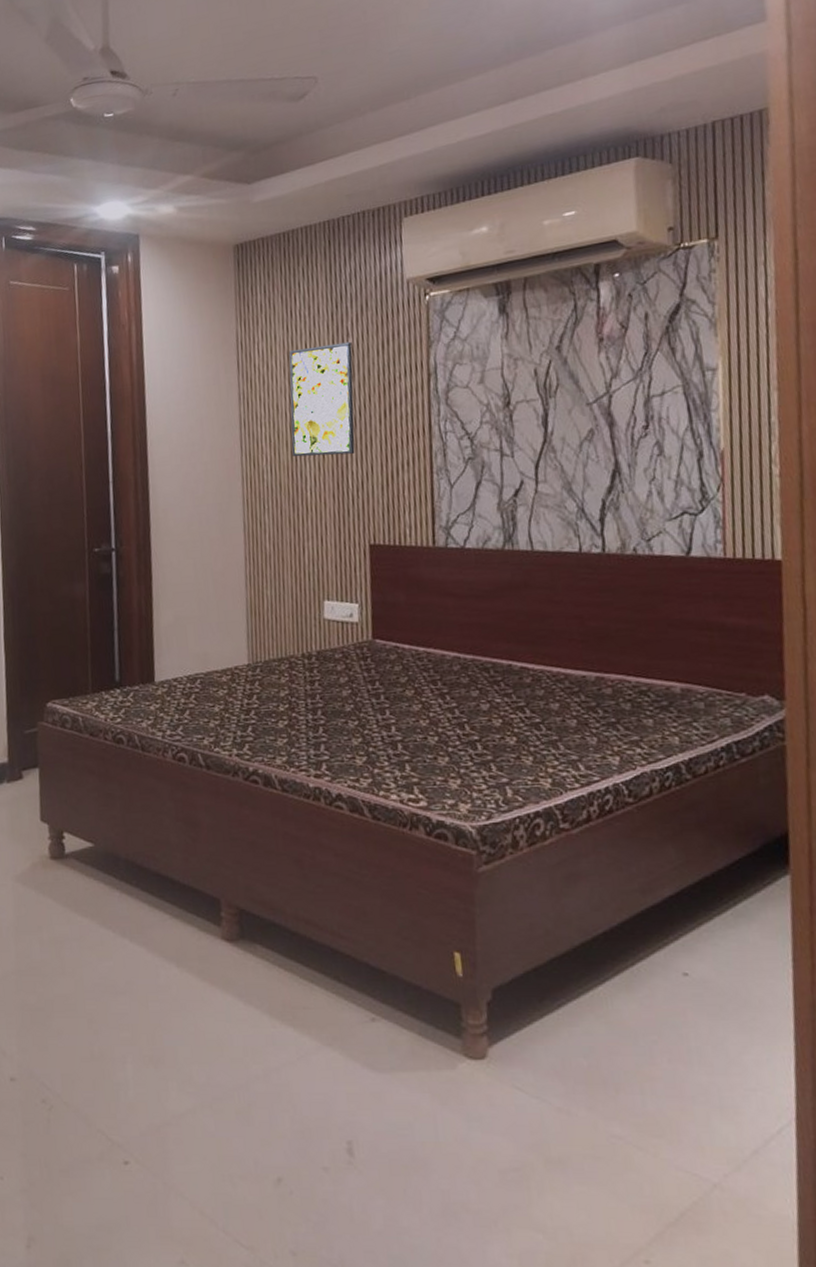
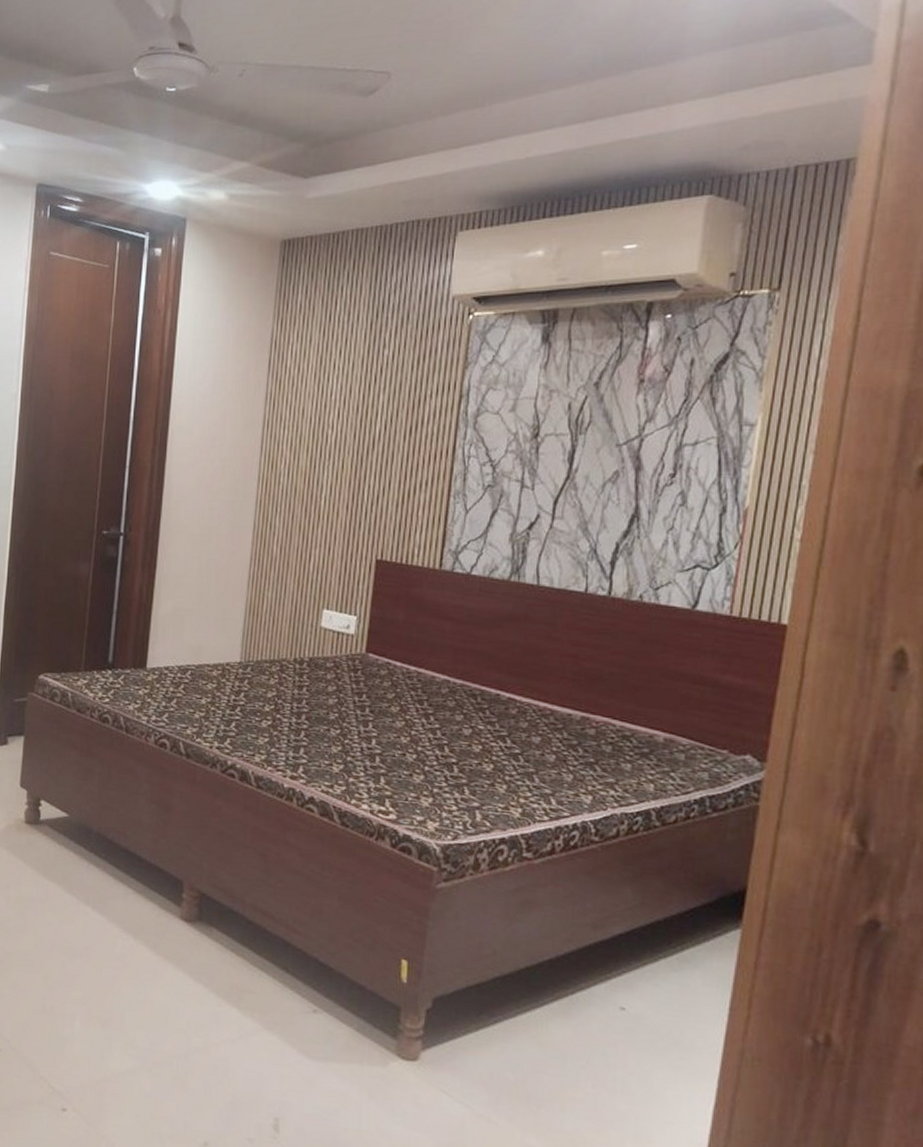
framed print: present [288,341,355,457] -> none [312,353,387,467]

